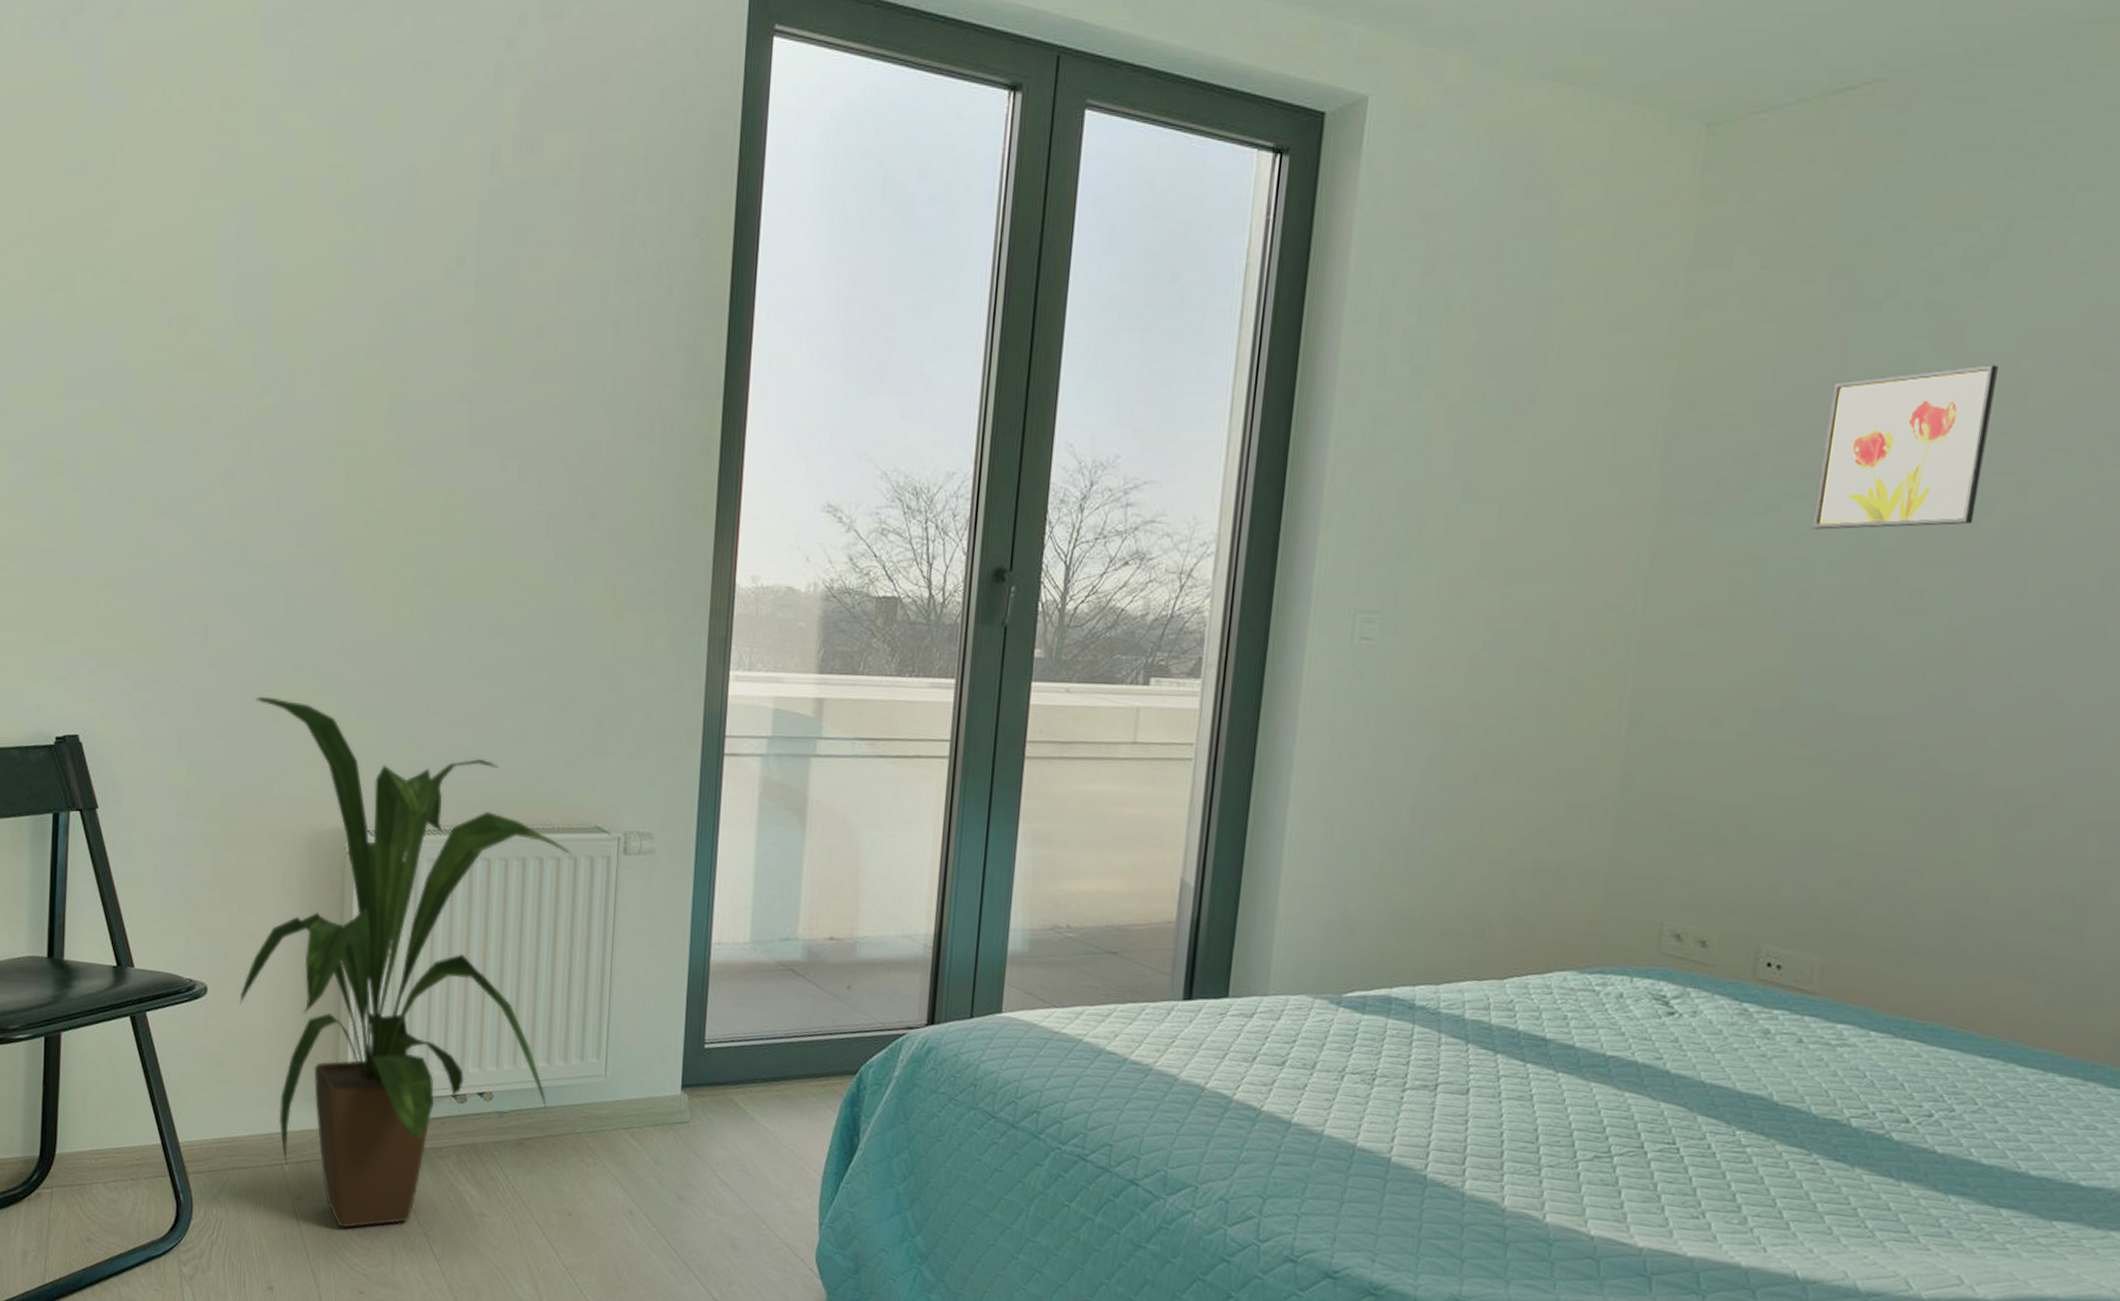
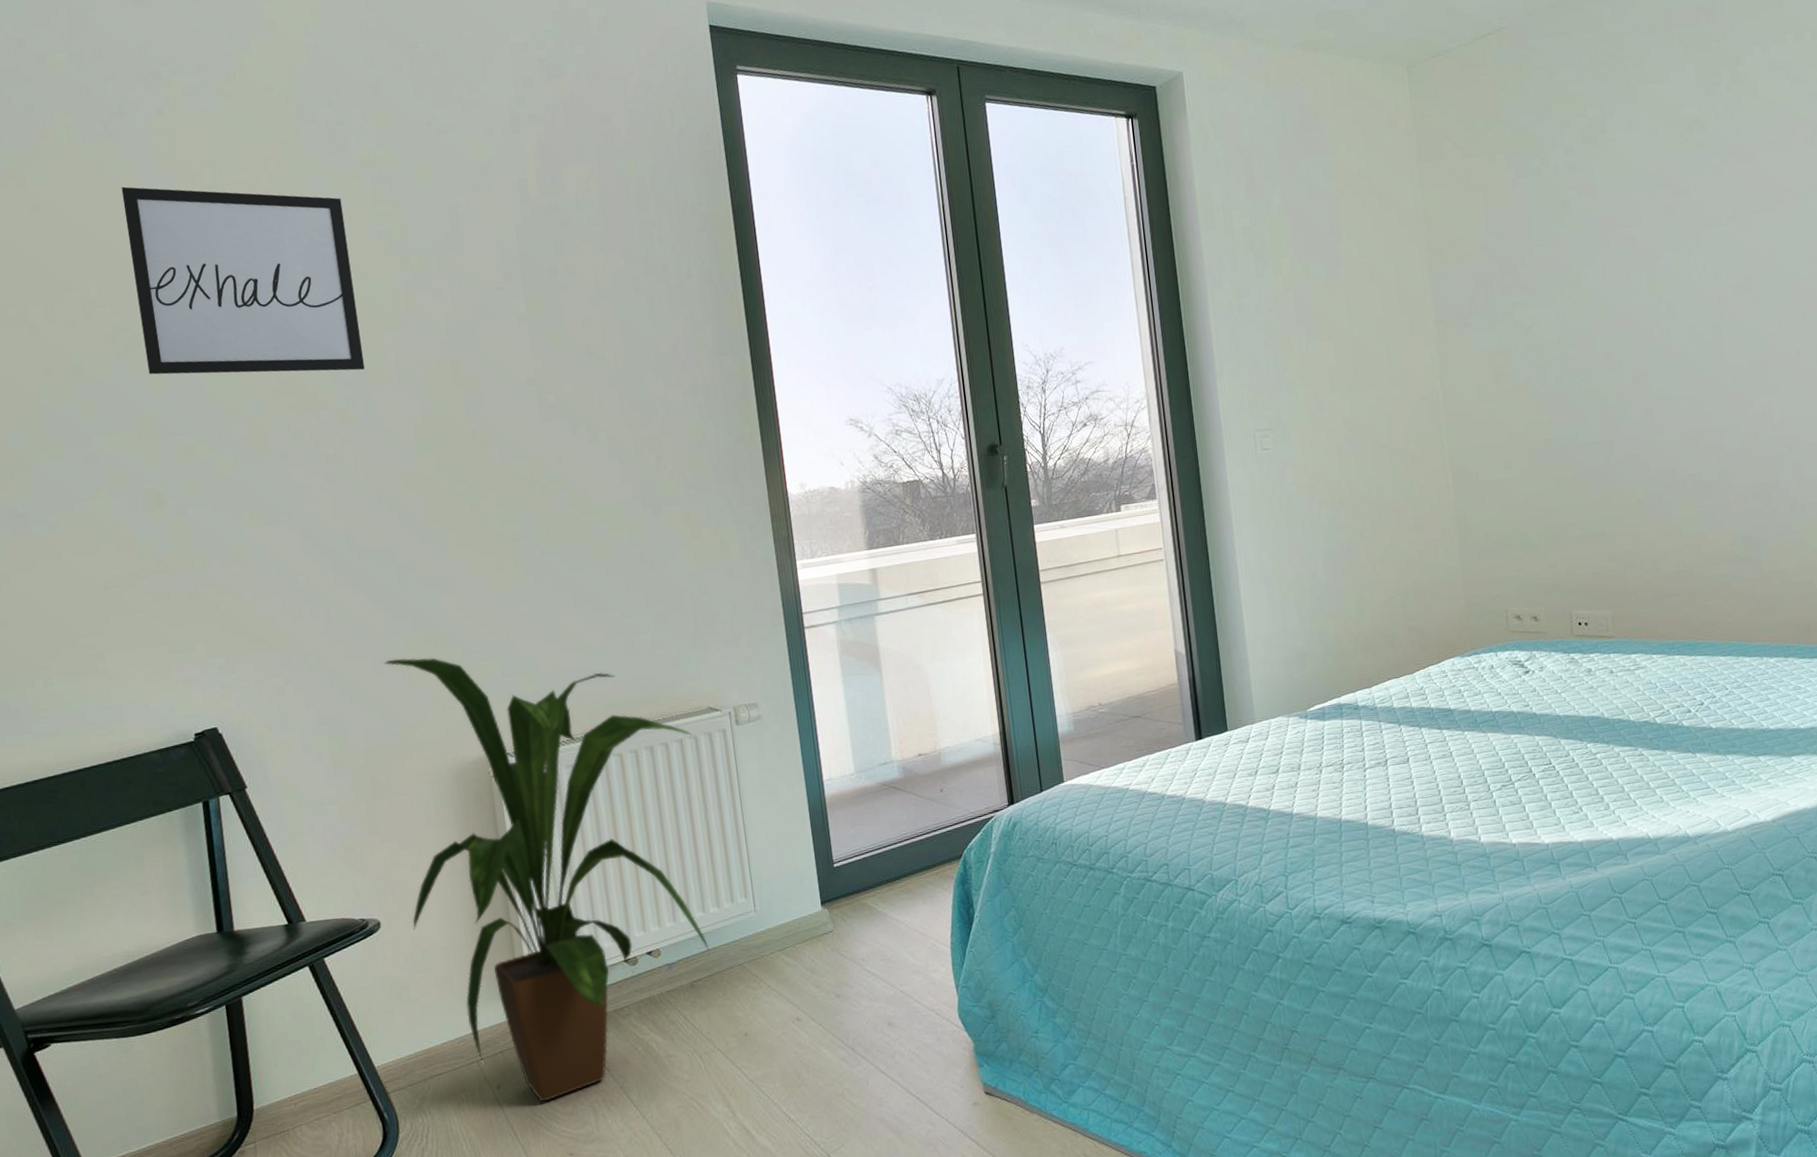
wall art: none [66,98,293,352] -> present [121,186,365,375]
wall art: present [1812,365,1998,530] -> none [1524,200,1629,324]

